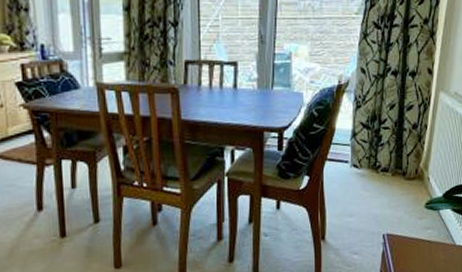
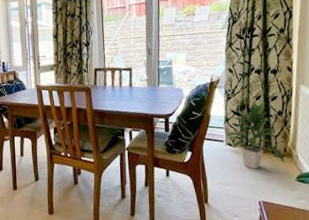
indoor plant: none [351,111,415,196] -> present [225,101,285,169]

